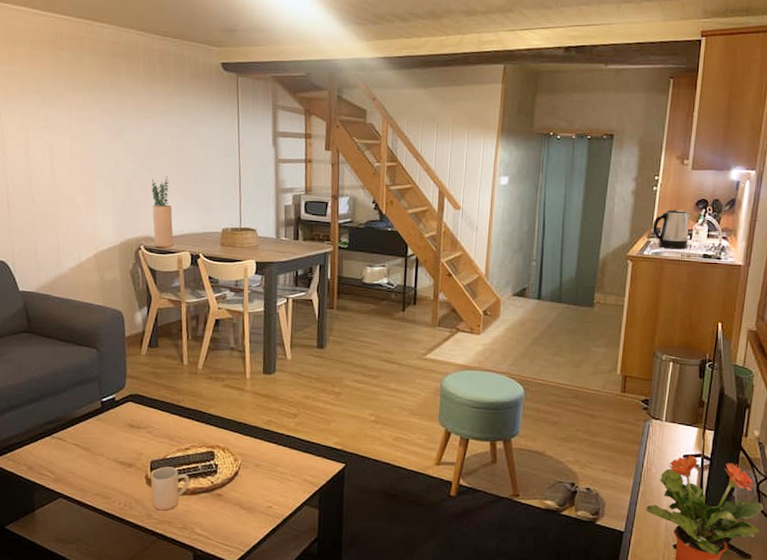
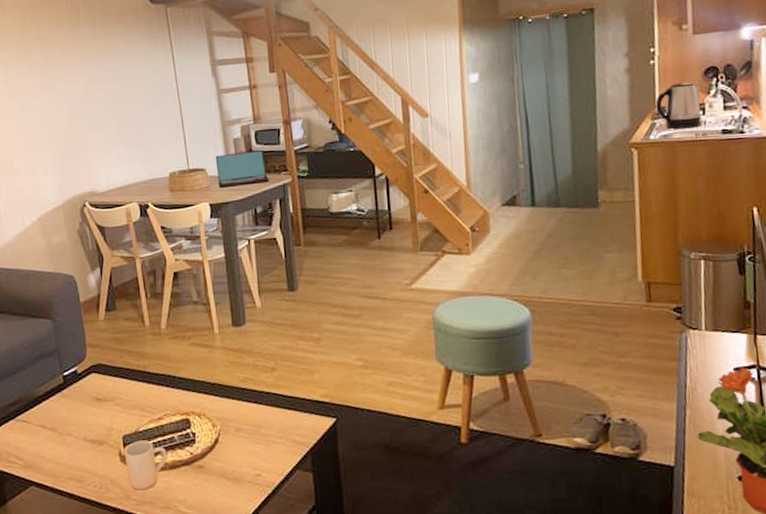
vase: present [151,176,173,249] -> none [88,124,119,203]
laptop: none [266,218,313,249] -> present [215,150,269,188]

